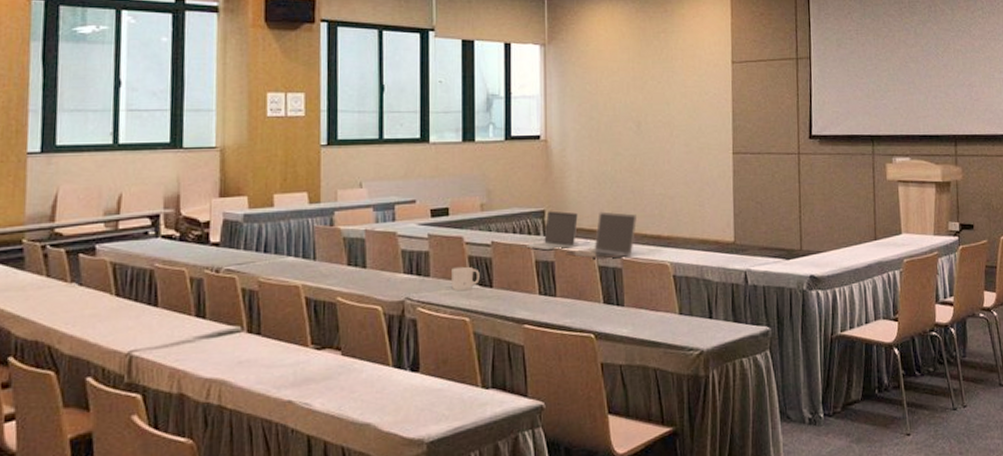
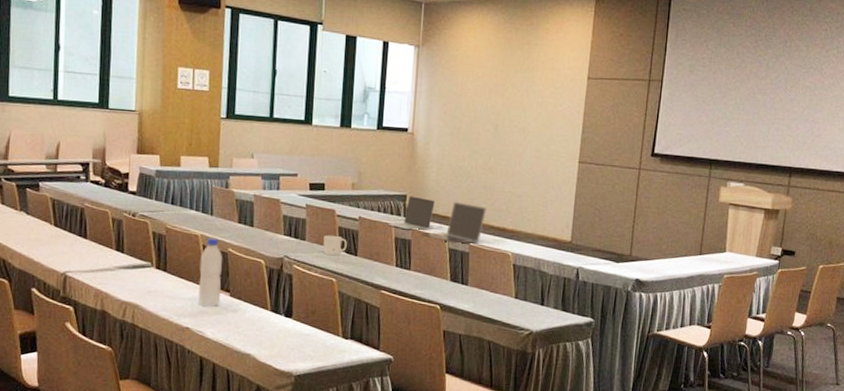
water bottle: none [301,287,331,373] -> present [198,238,223,308]

